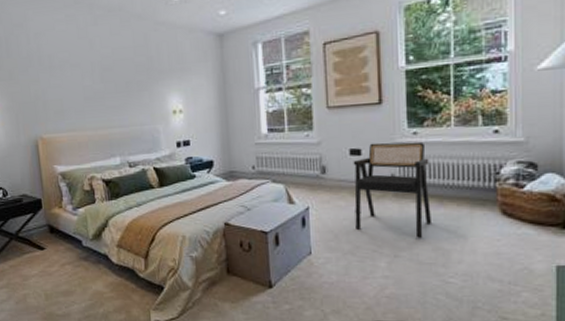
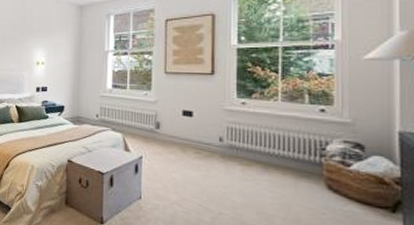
armchair: present [353,141,433,238] -> none [183,107,257,200]

